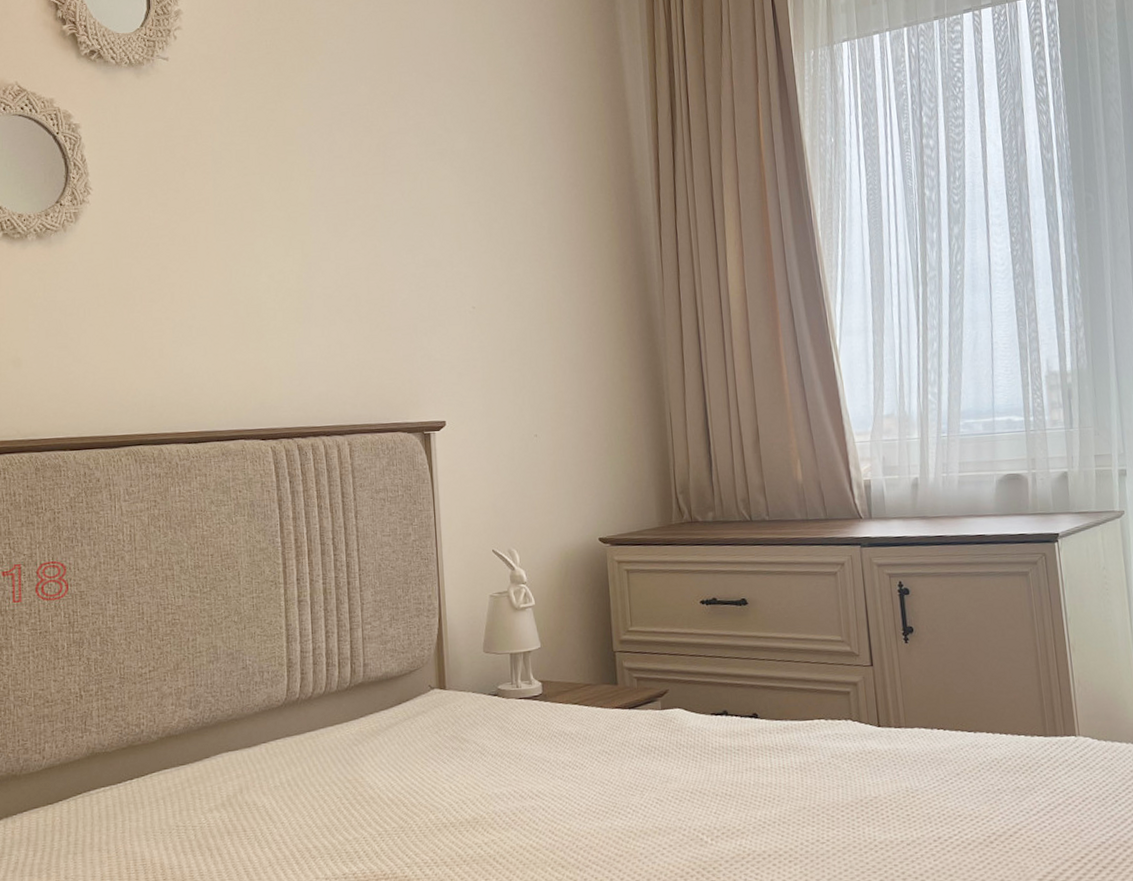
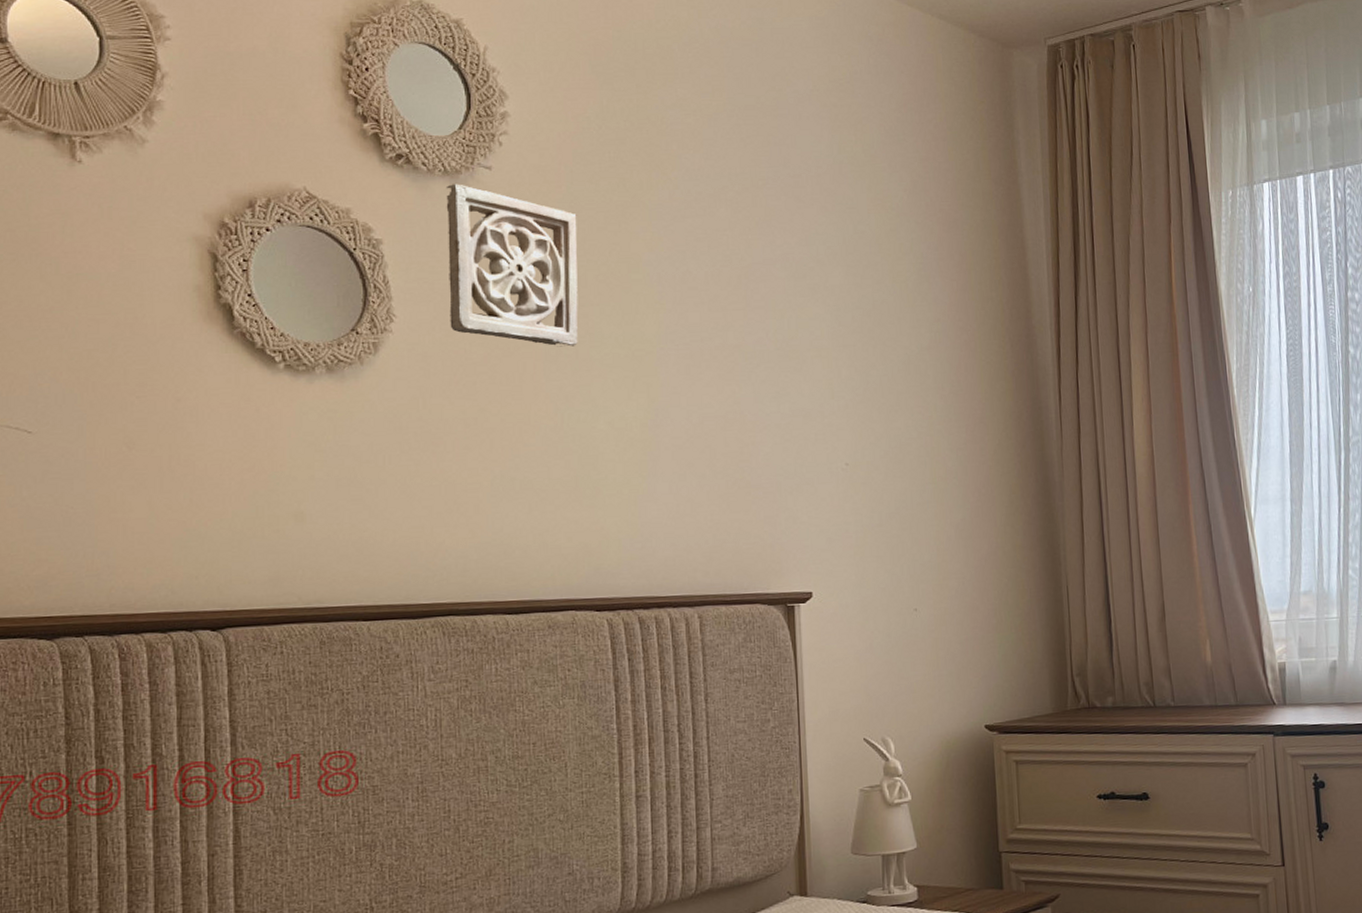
wall ornament: none [131,73,243,212] -> present [446,184,578,347]

